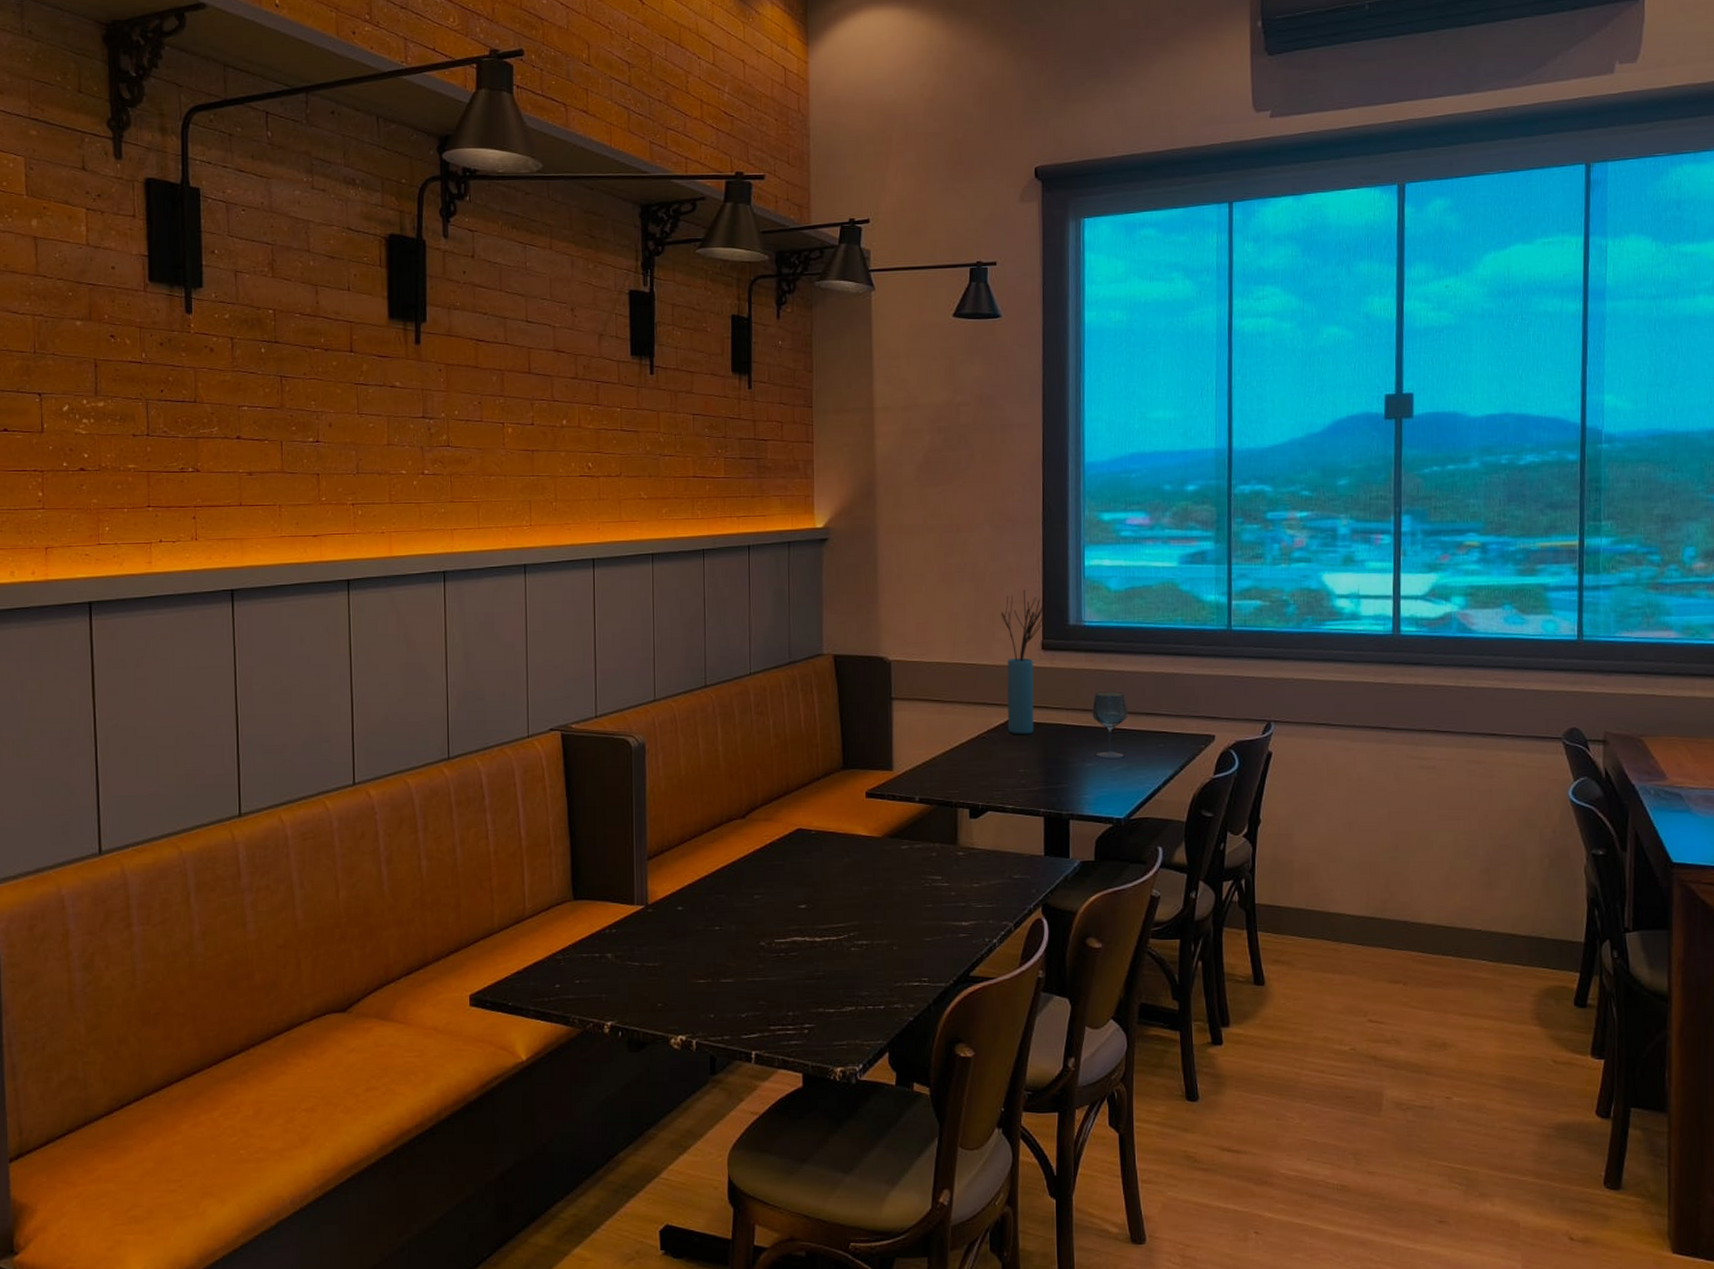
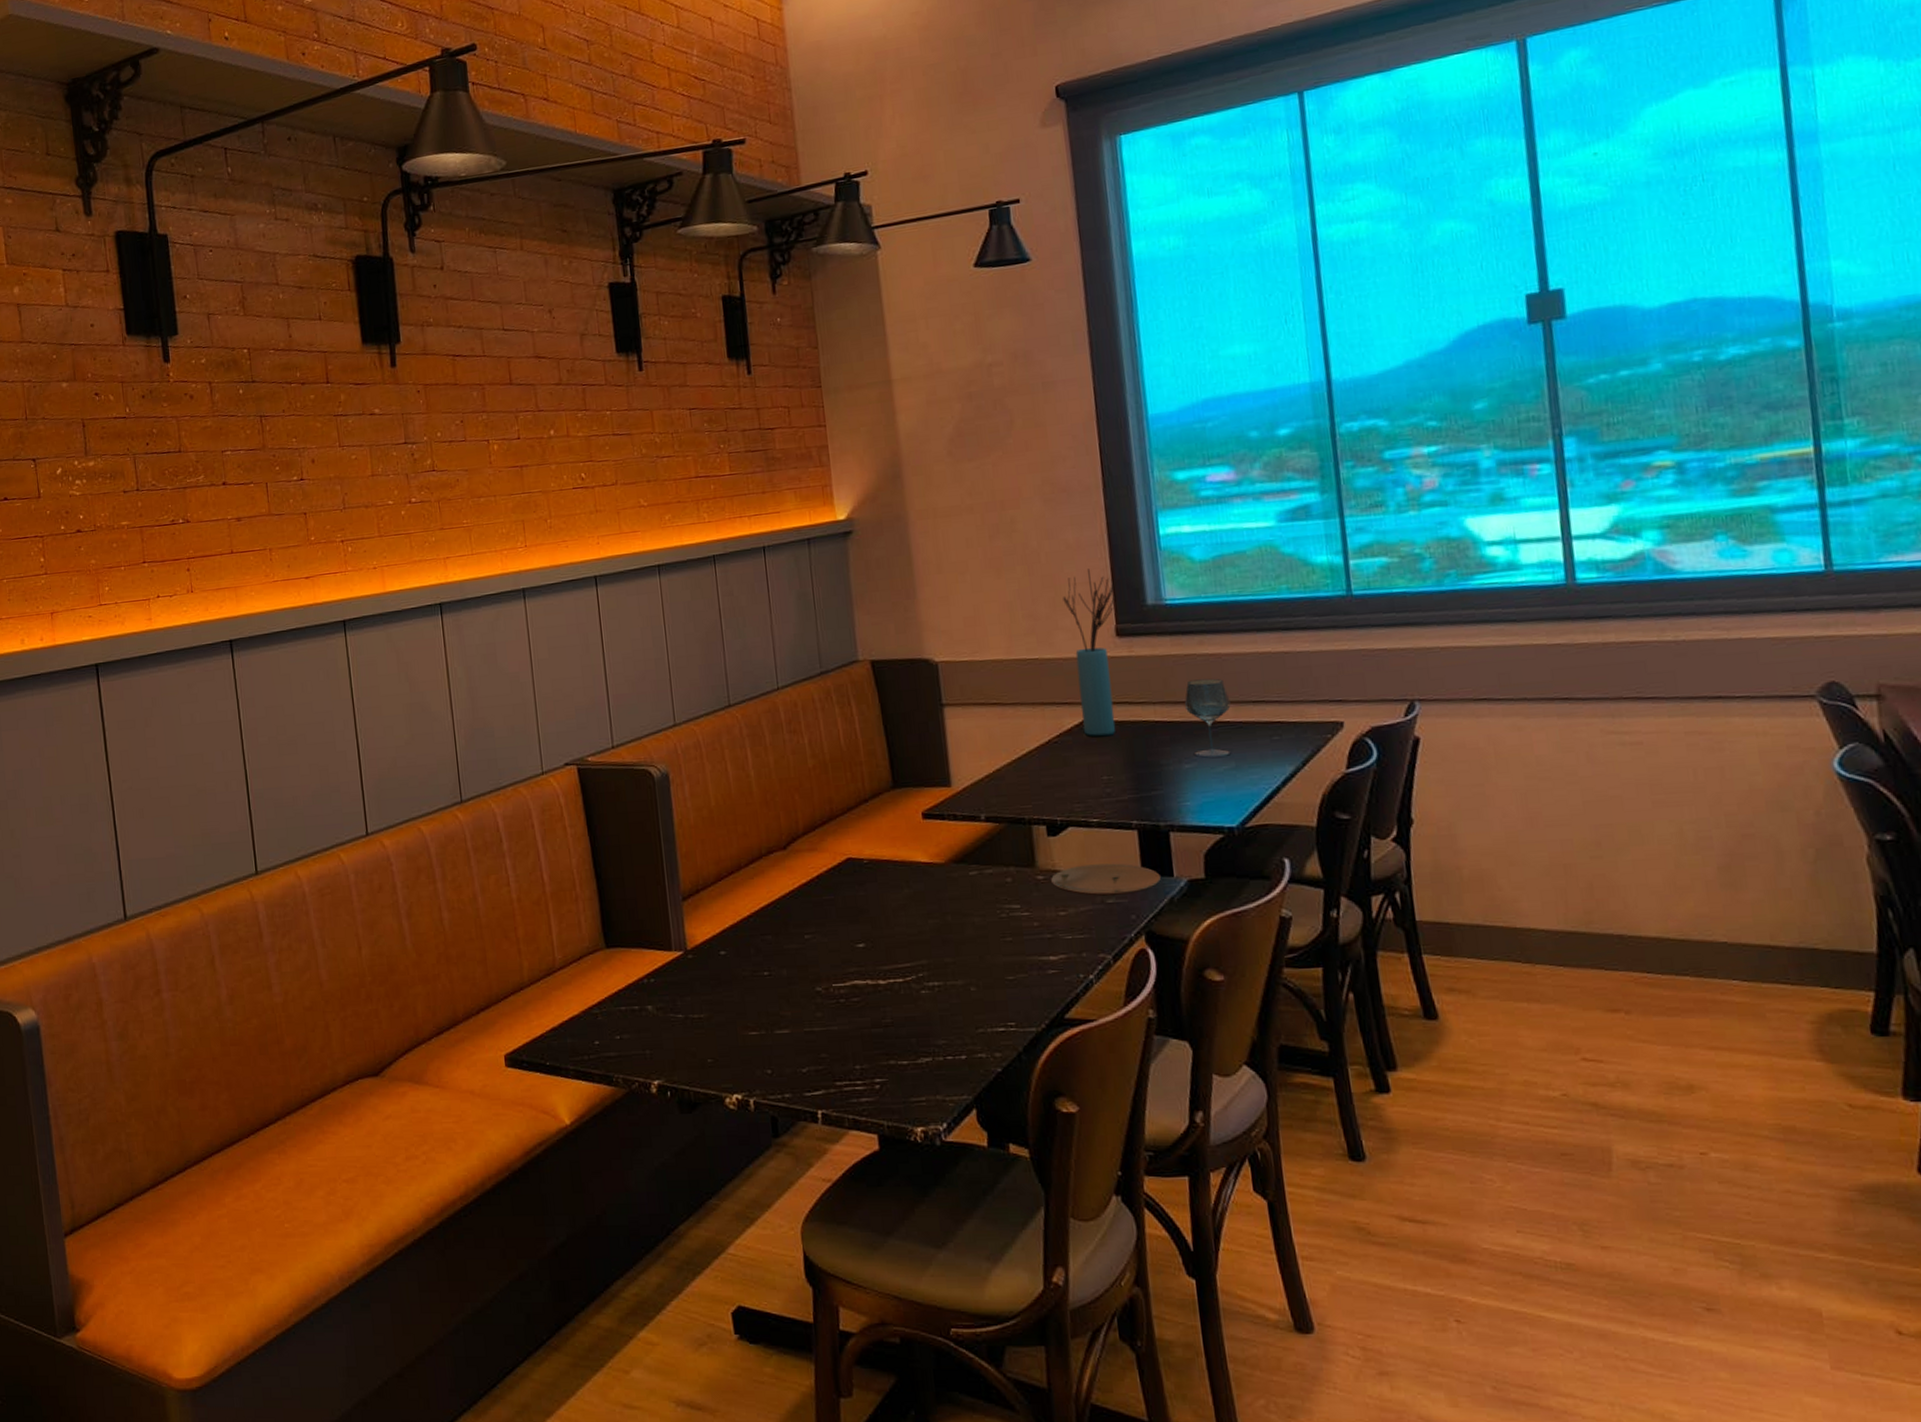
plate: none [969,844,1059,873] -> present [1051,863,1161,897]

